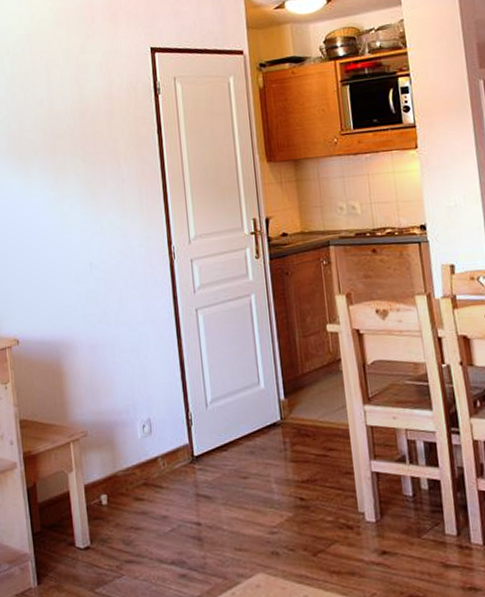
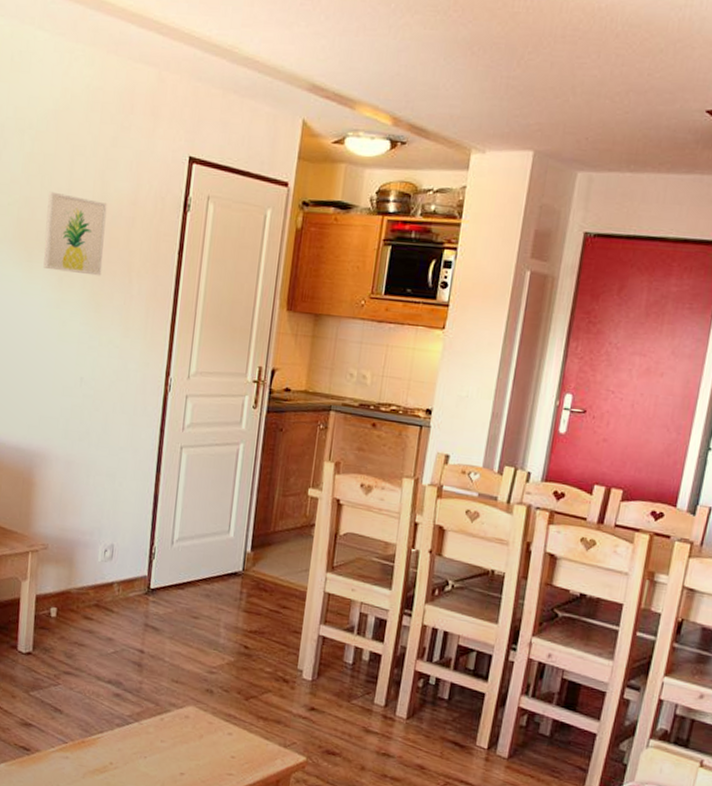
wall art: none [32,102,92,171] -> present [43,191,107,276]

